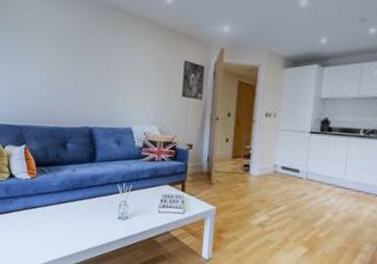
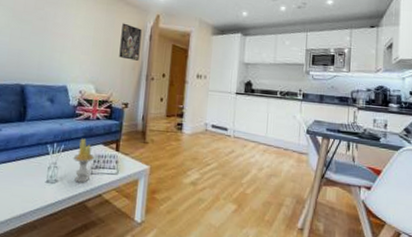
candle: none [141,178,162,221] -> present [73,138,96,183]

